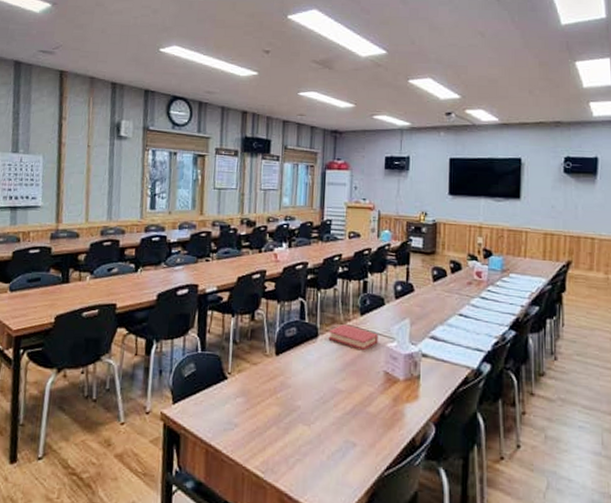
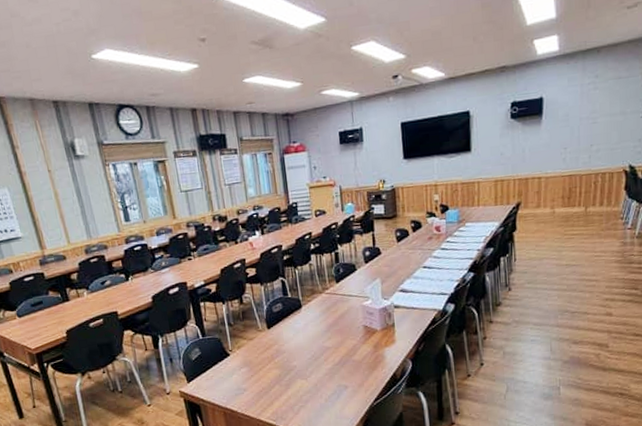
book: present [328,324,378,351] -> none [310,293,355,312]

